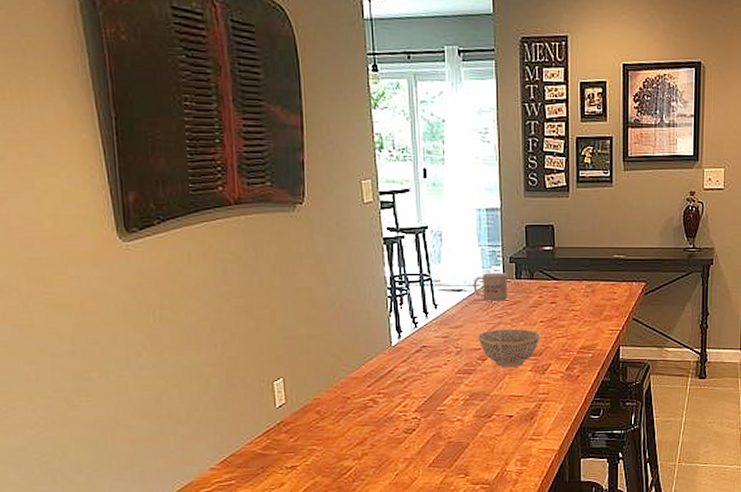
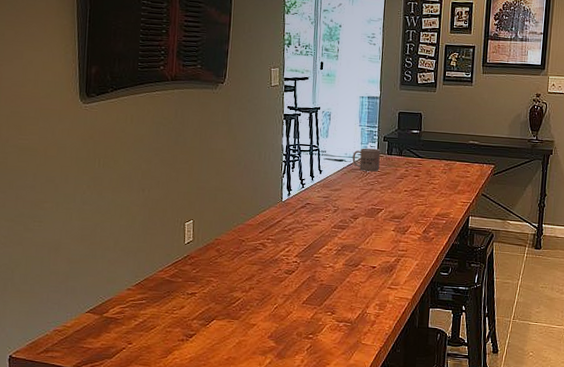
bowl: present [477,328,541,368] -> none [352,194,404,227]

